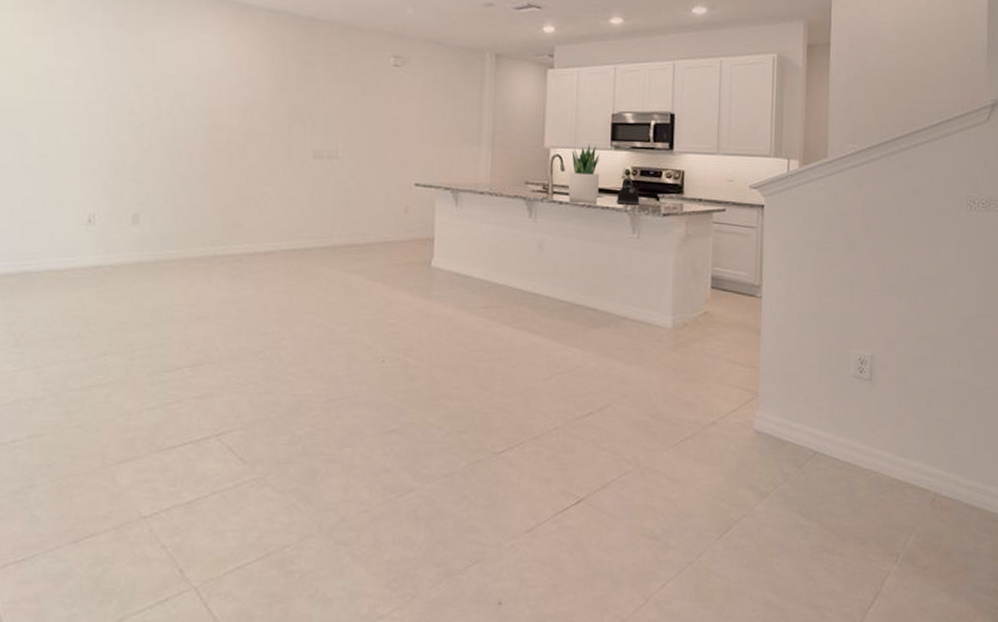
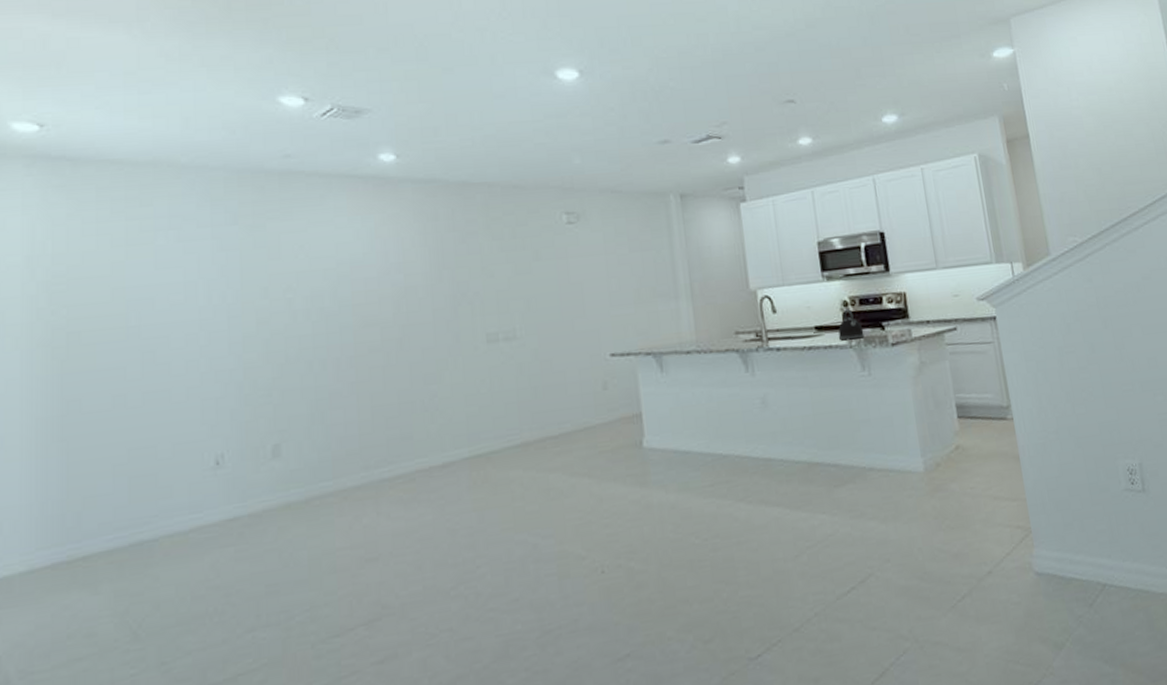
planter: present [568,145,600,204] -> none [781,279,819,347]

